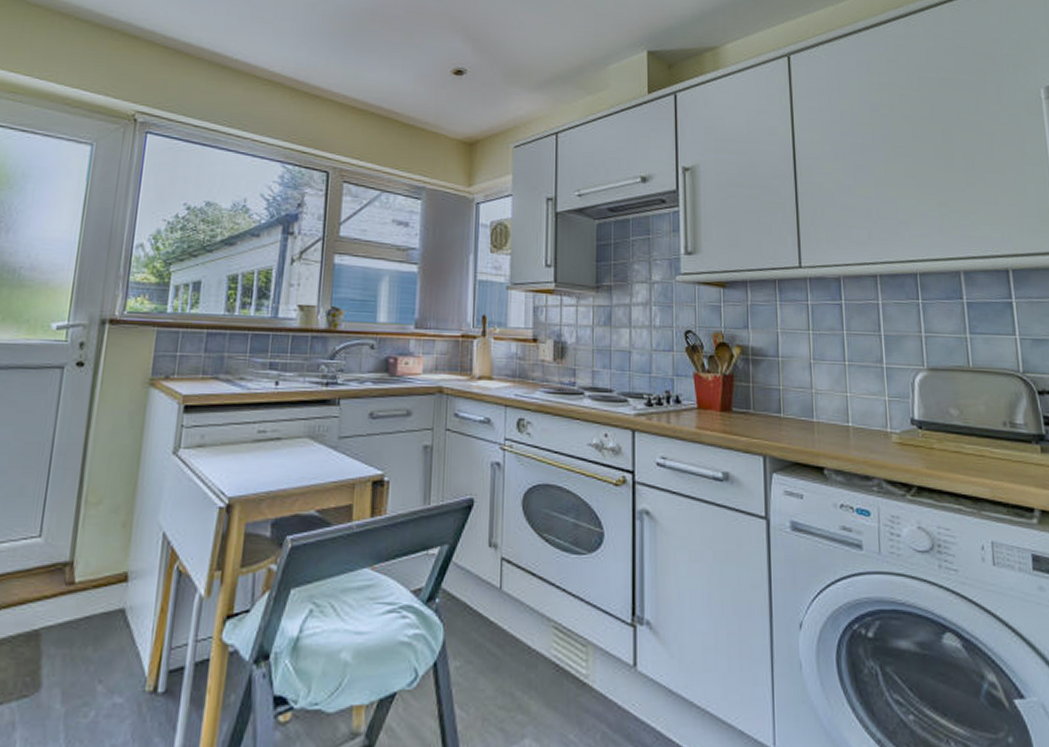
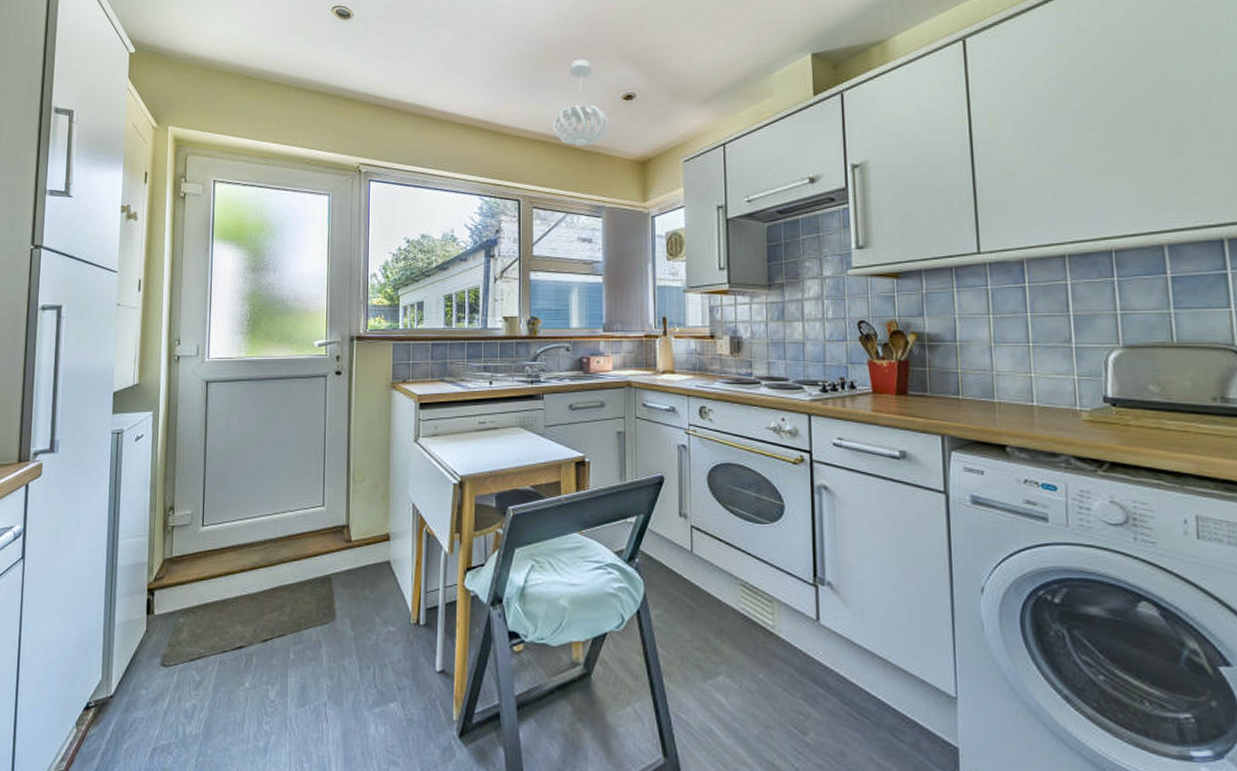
pendant light: none [373,25,436,120] -> present [553,59,610,147]

